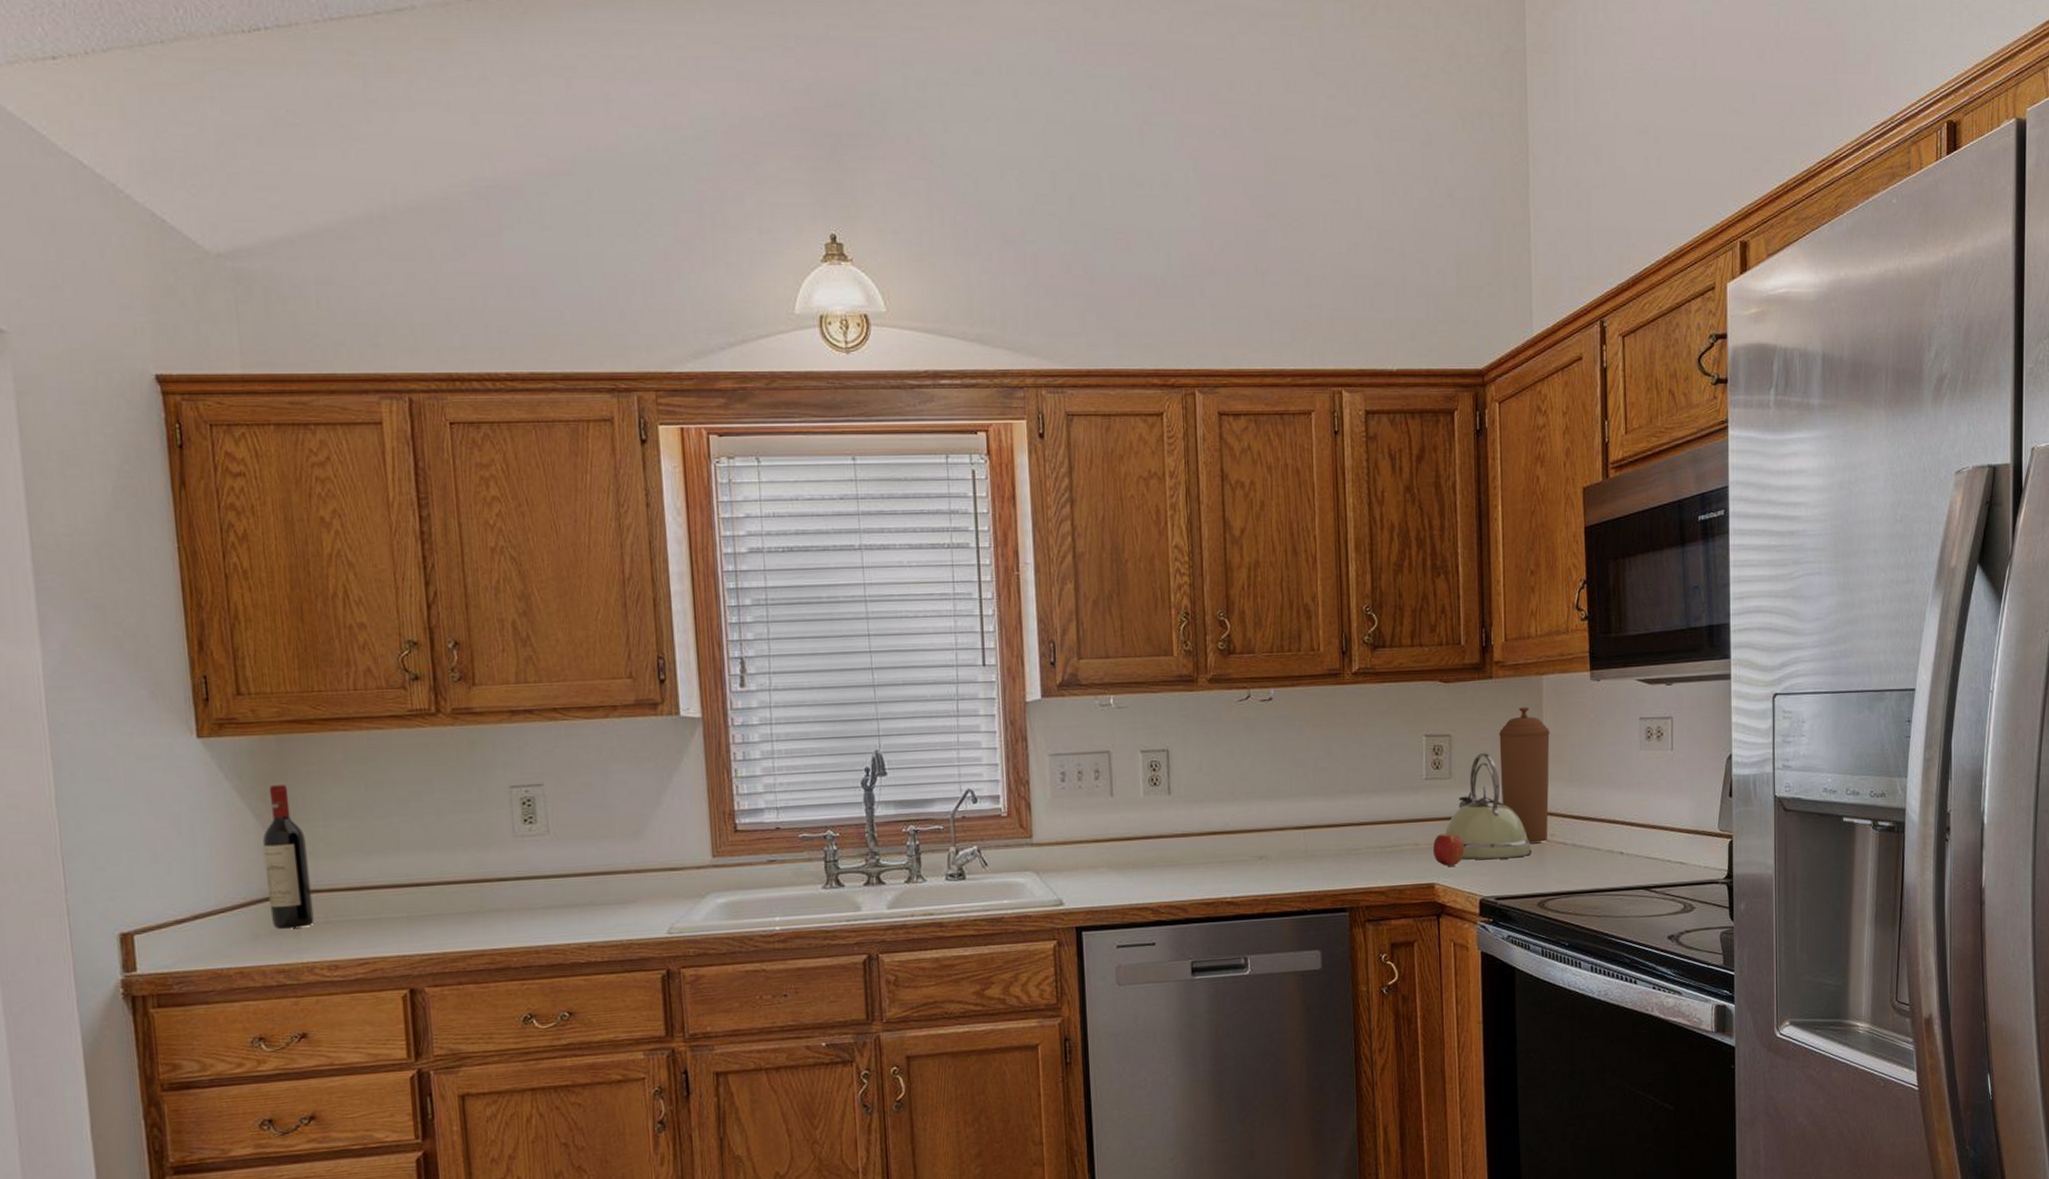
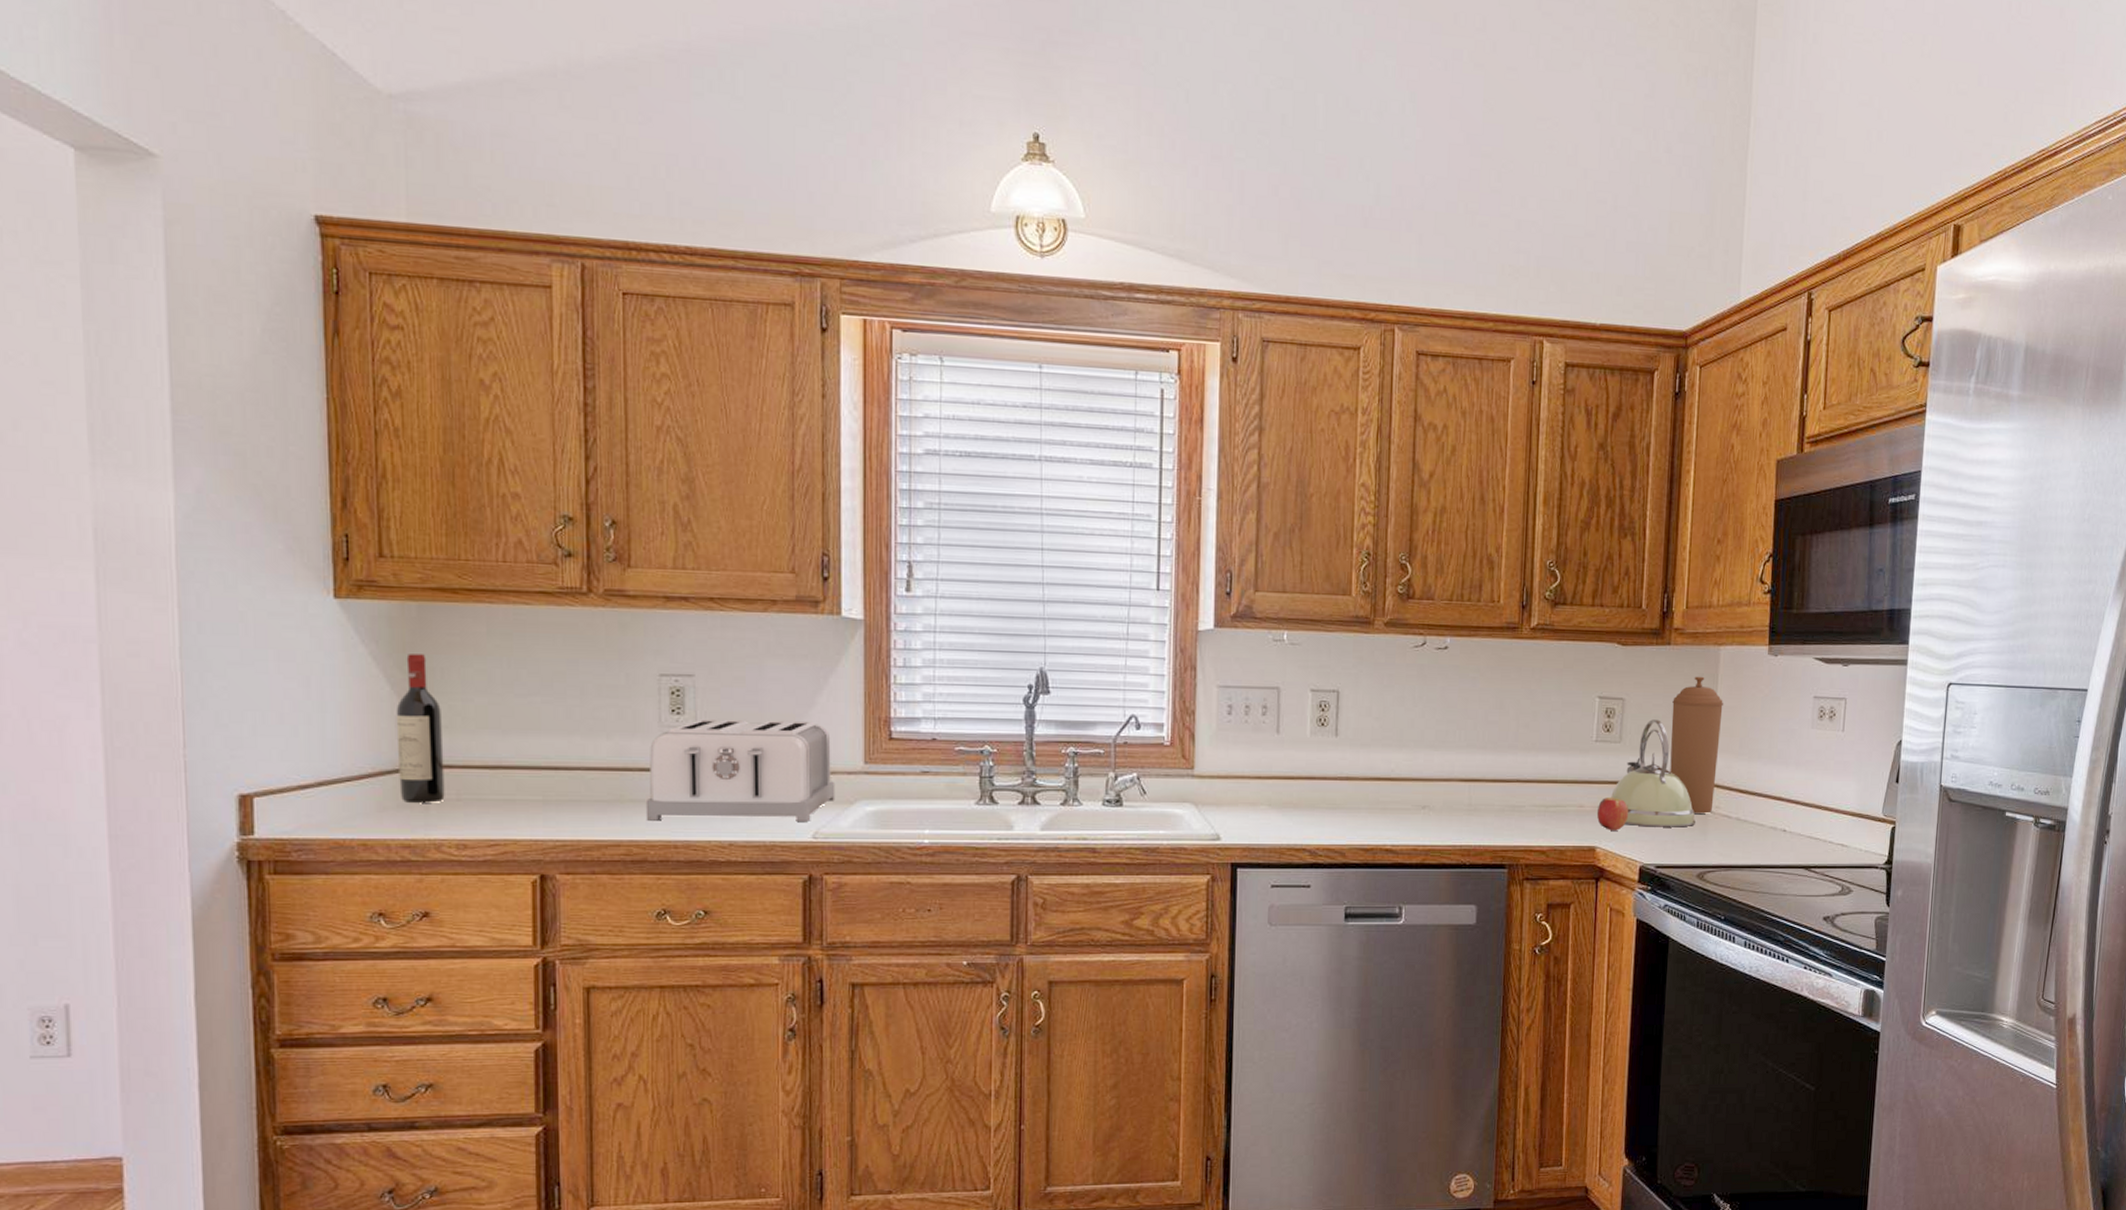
toaster: none [505,820,687,929] -> present [645,719,835,821]

